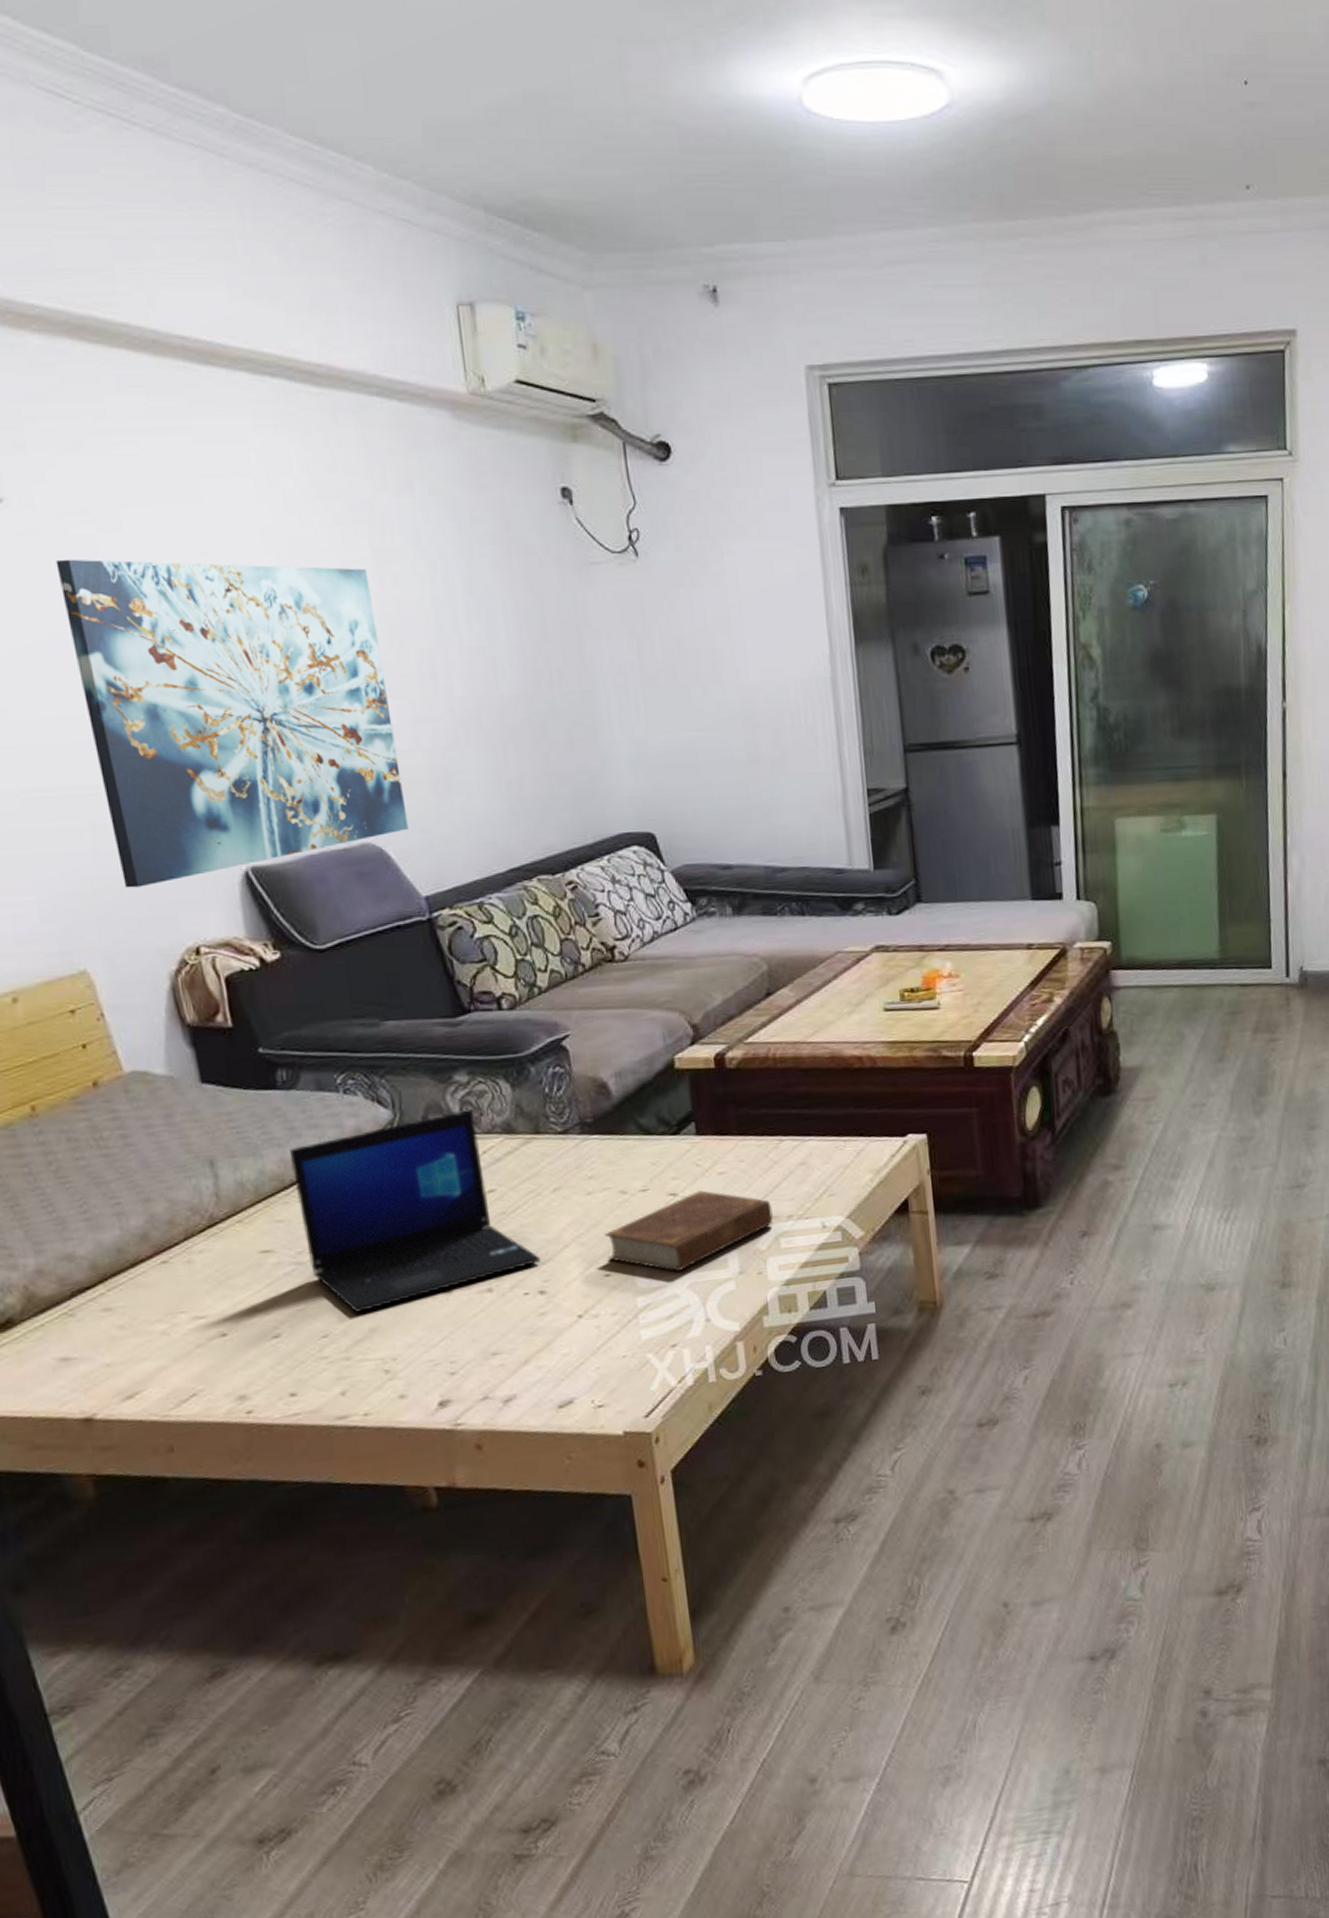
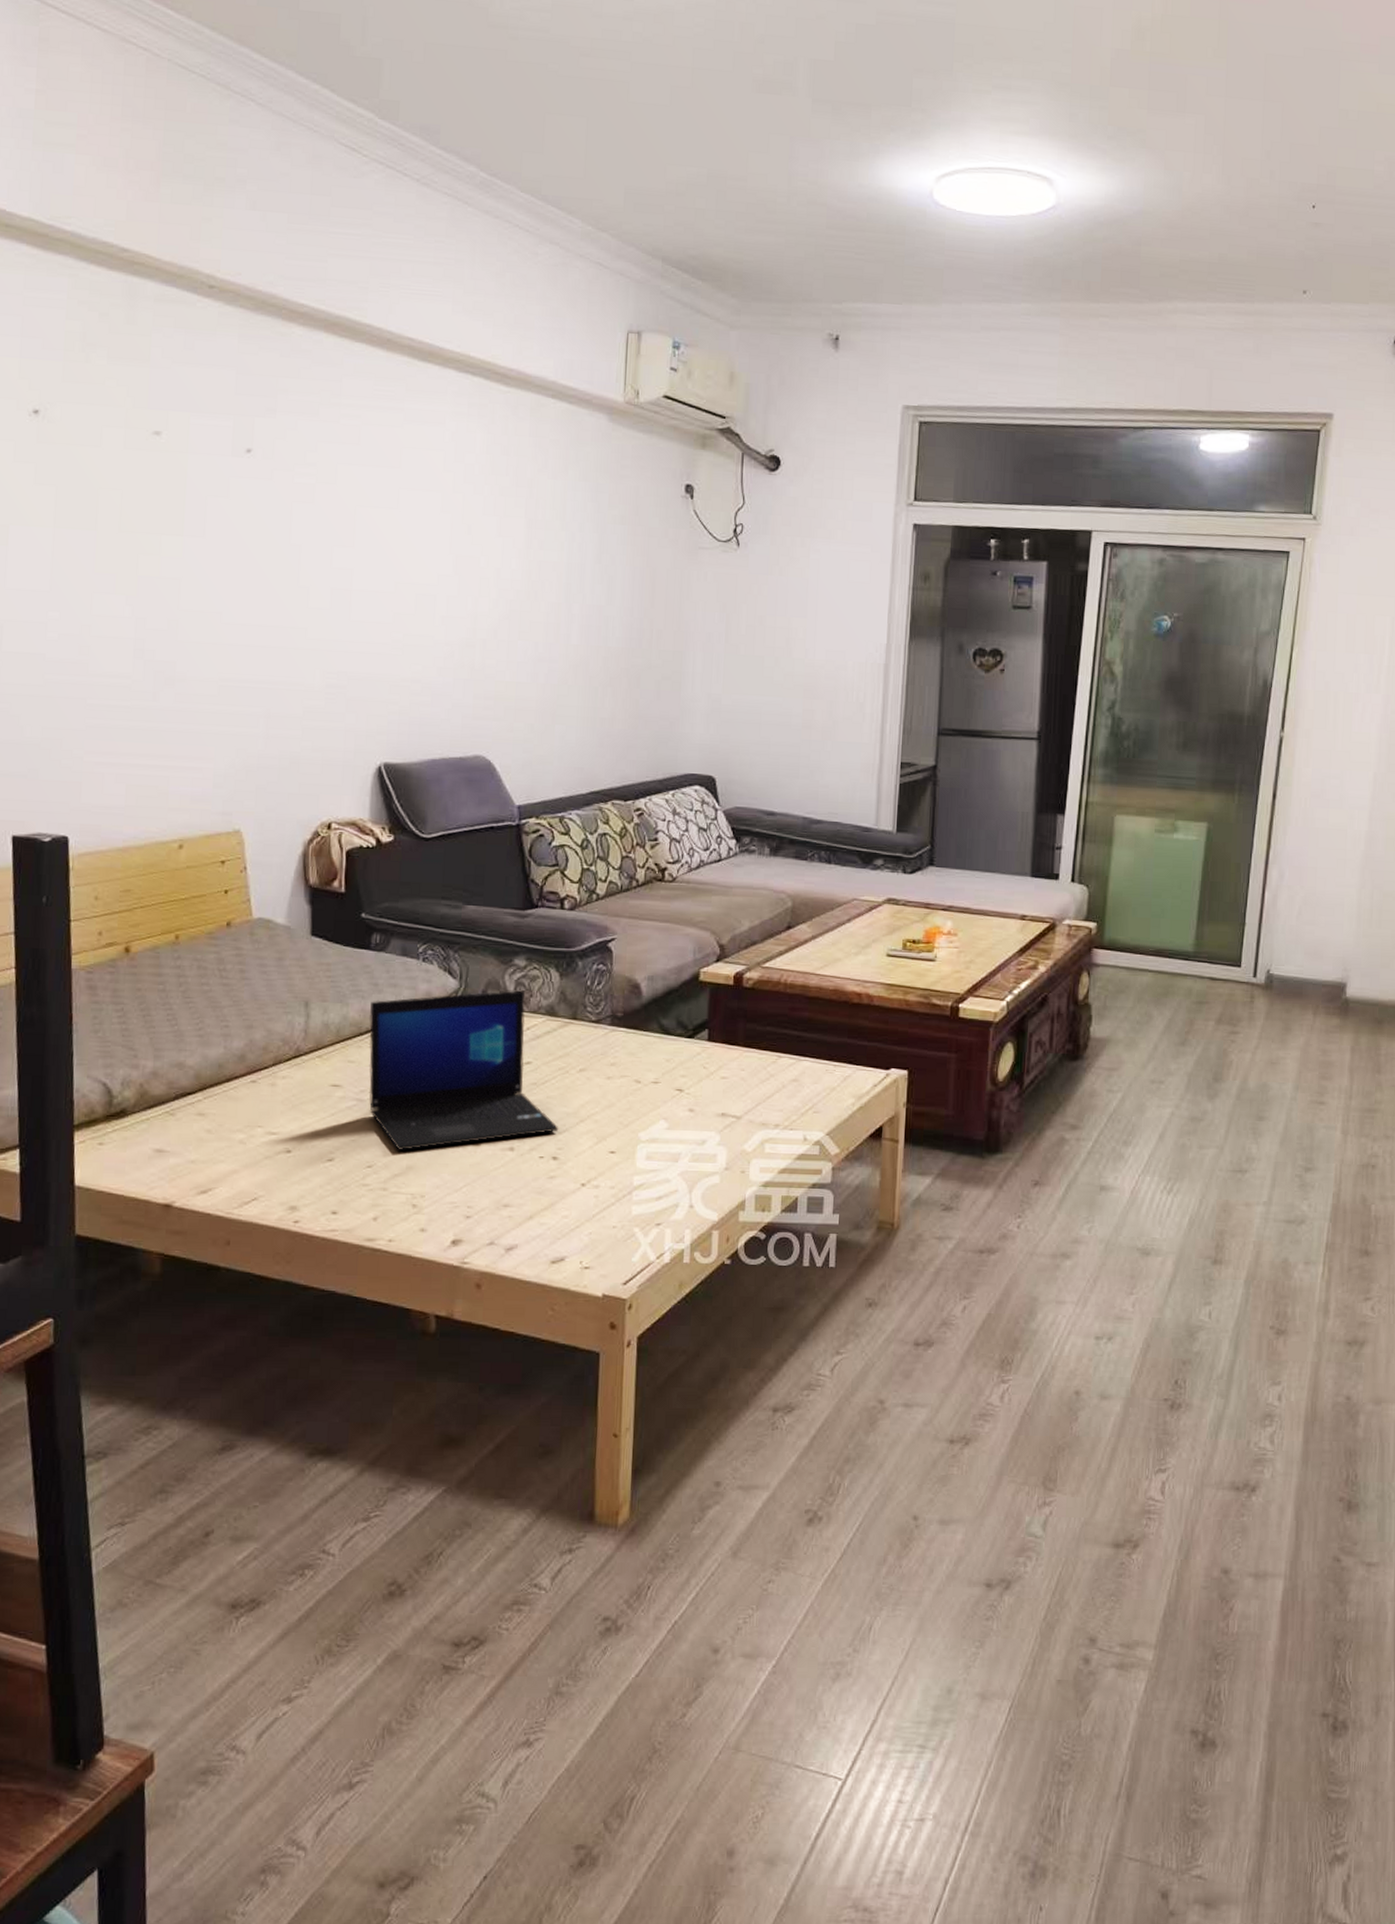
wall art: present [55,559,409,888] -> none [280,501,520,768]
book: present [604,1190,774,1272] -> none [615,1090,763,1160]

